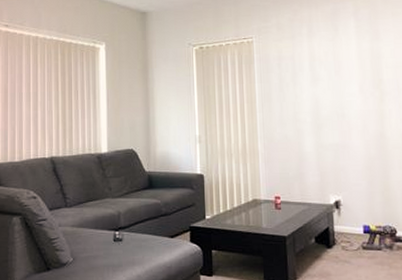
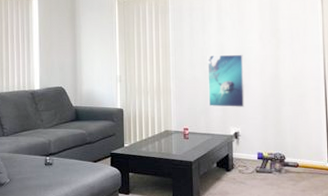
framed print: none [300,109,346,172] -> present [207,54,245,107]

